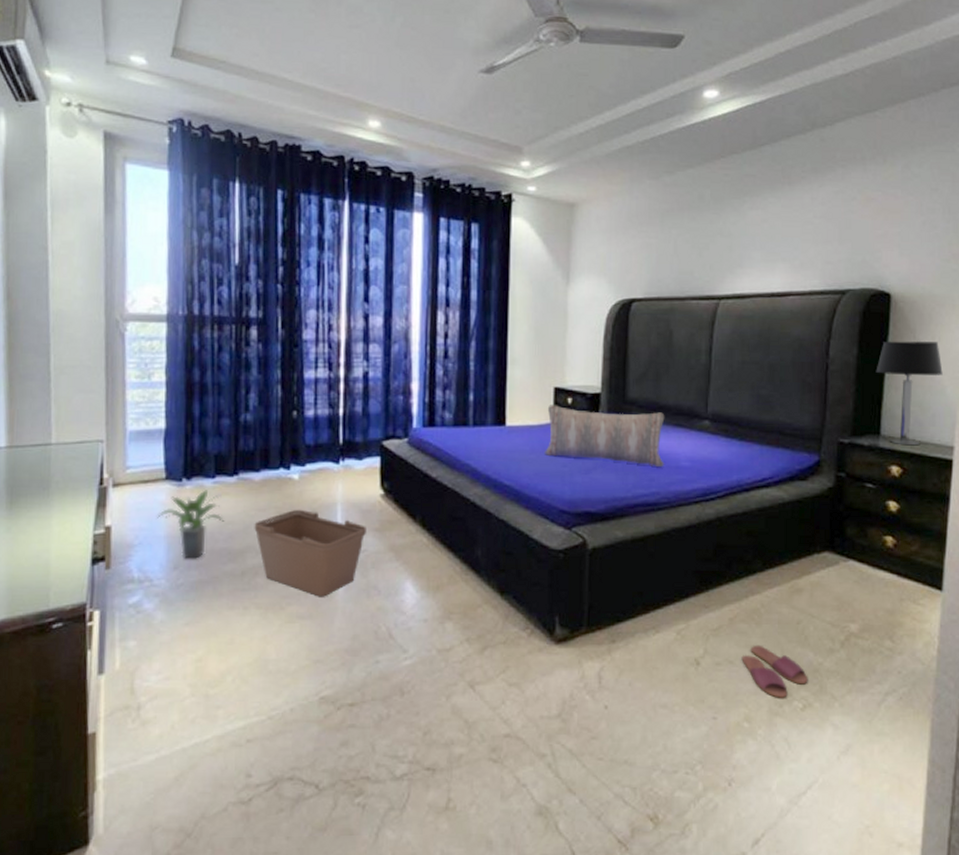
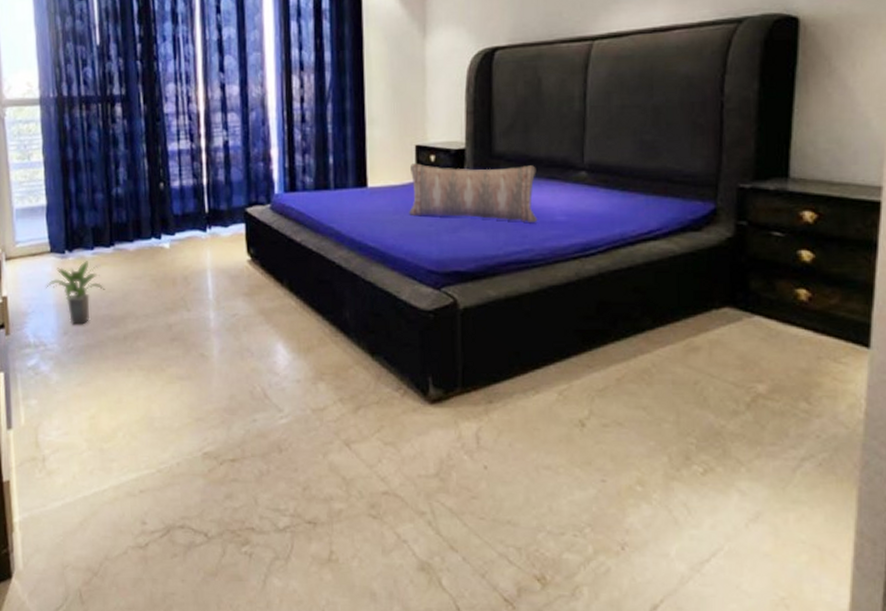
bicycle basket: present [254,509,366,597] -> none [132,276,236,359]
slippers: present [741,645,808,698] -> none [631,406,709,462]
table lamp: present [876,341,943,446] -> none [782,68,867,188]

